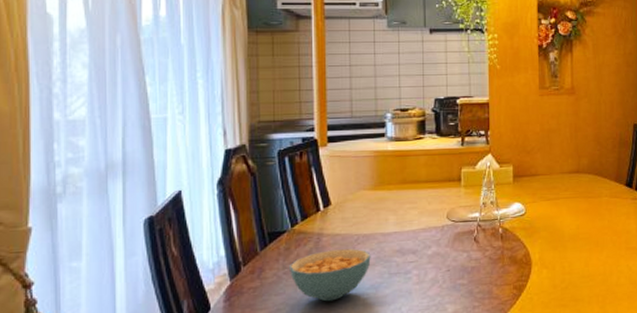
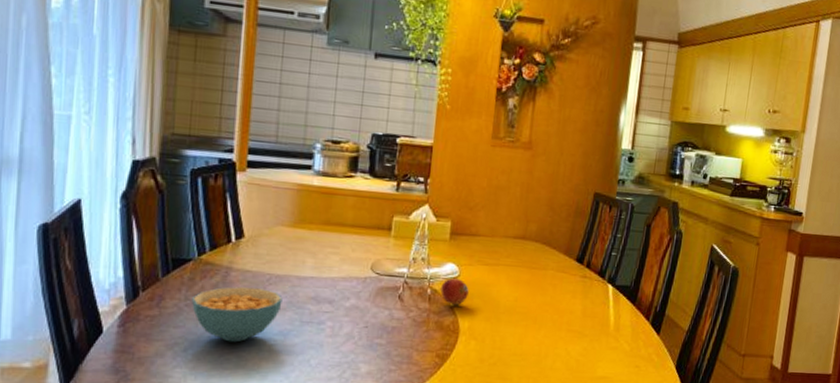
fruit: none [511,216,536,241] -> present [440,278,469,306]

